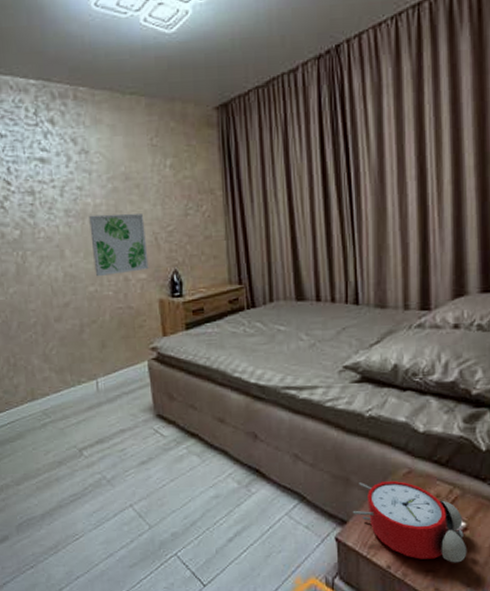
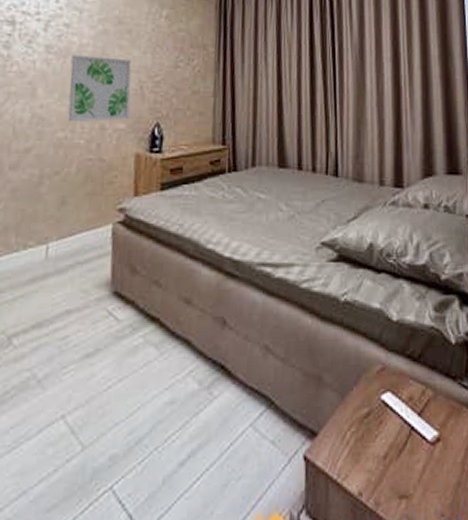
alarm clock: present [352,481,467,563] -> none [323,380,441,485]

